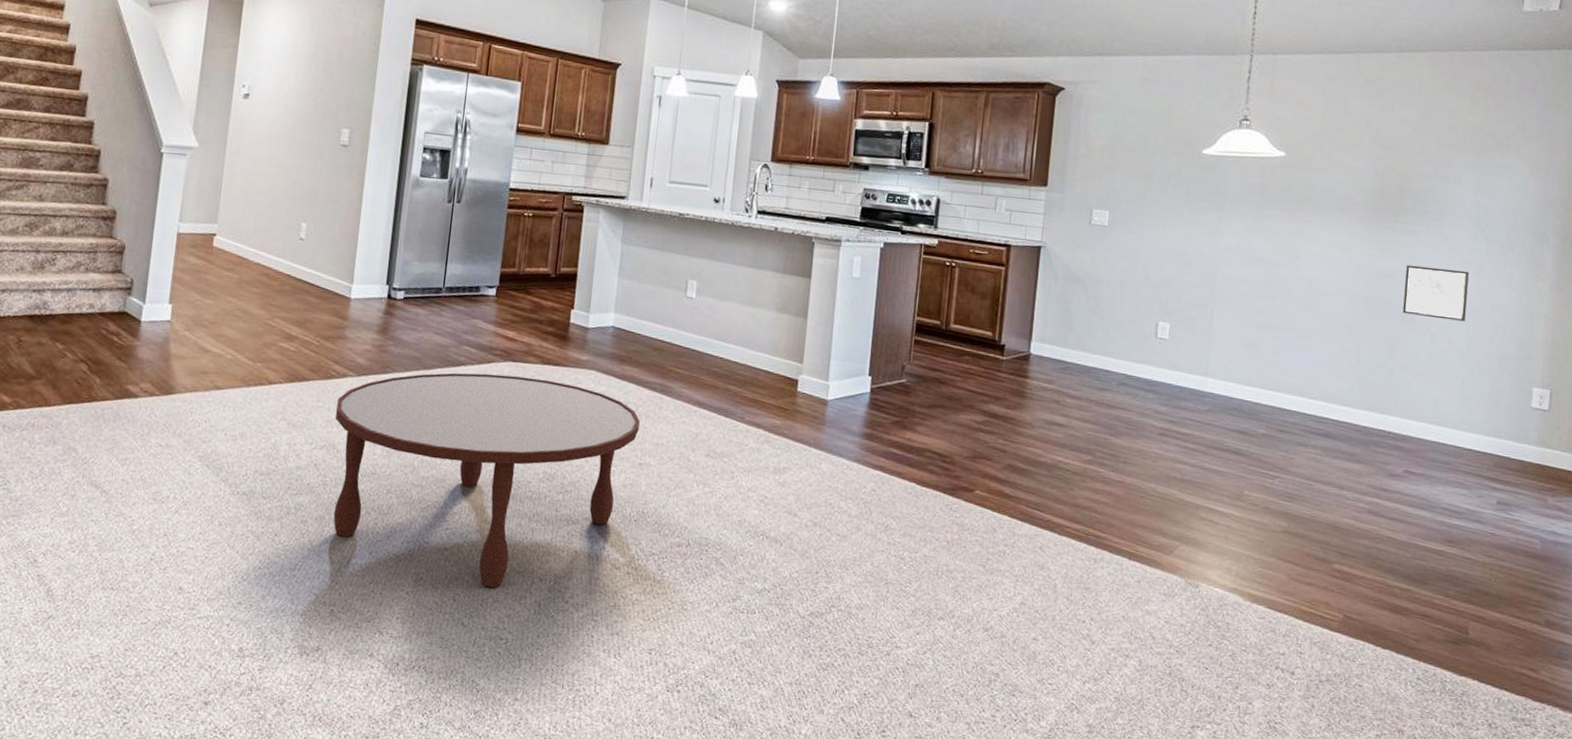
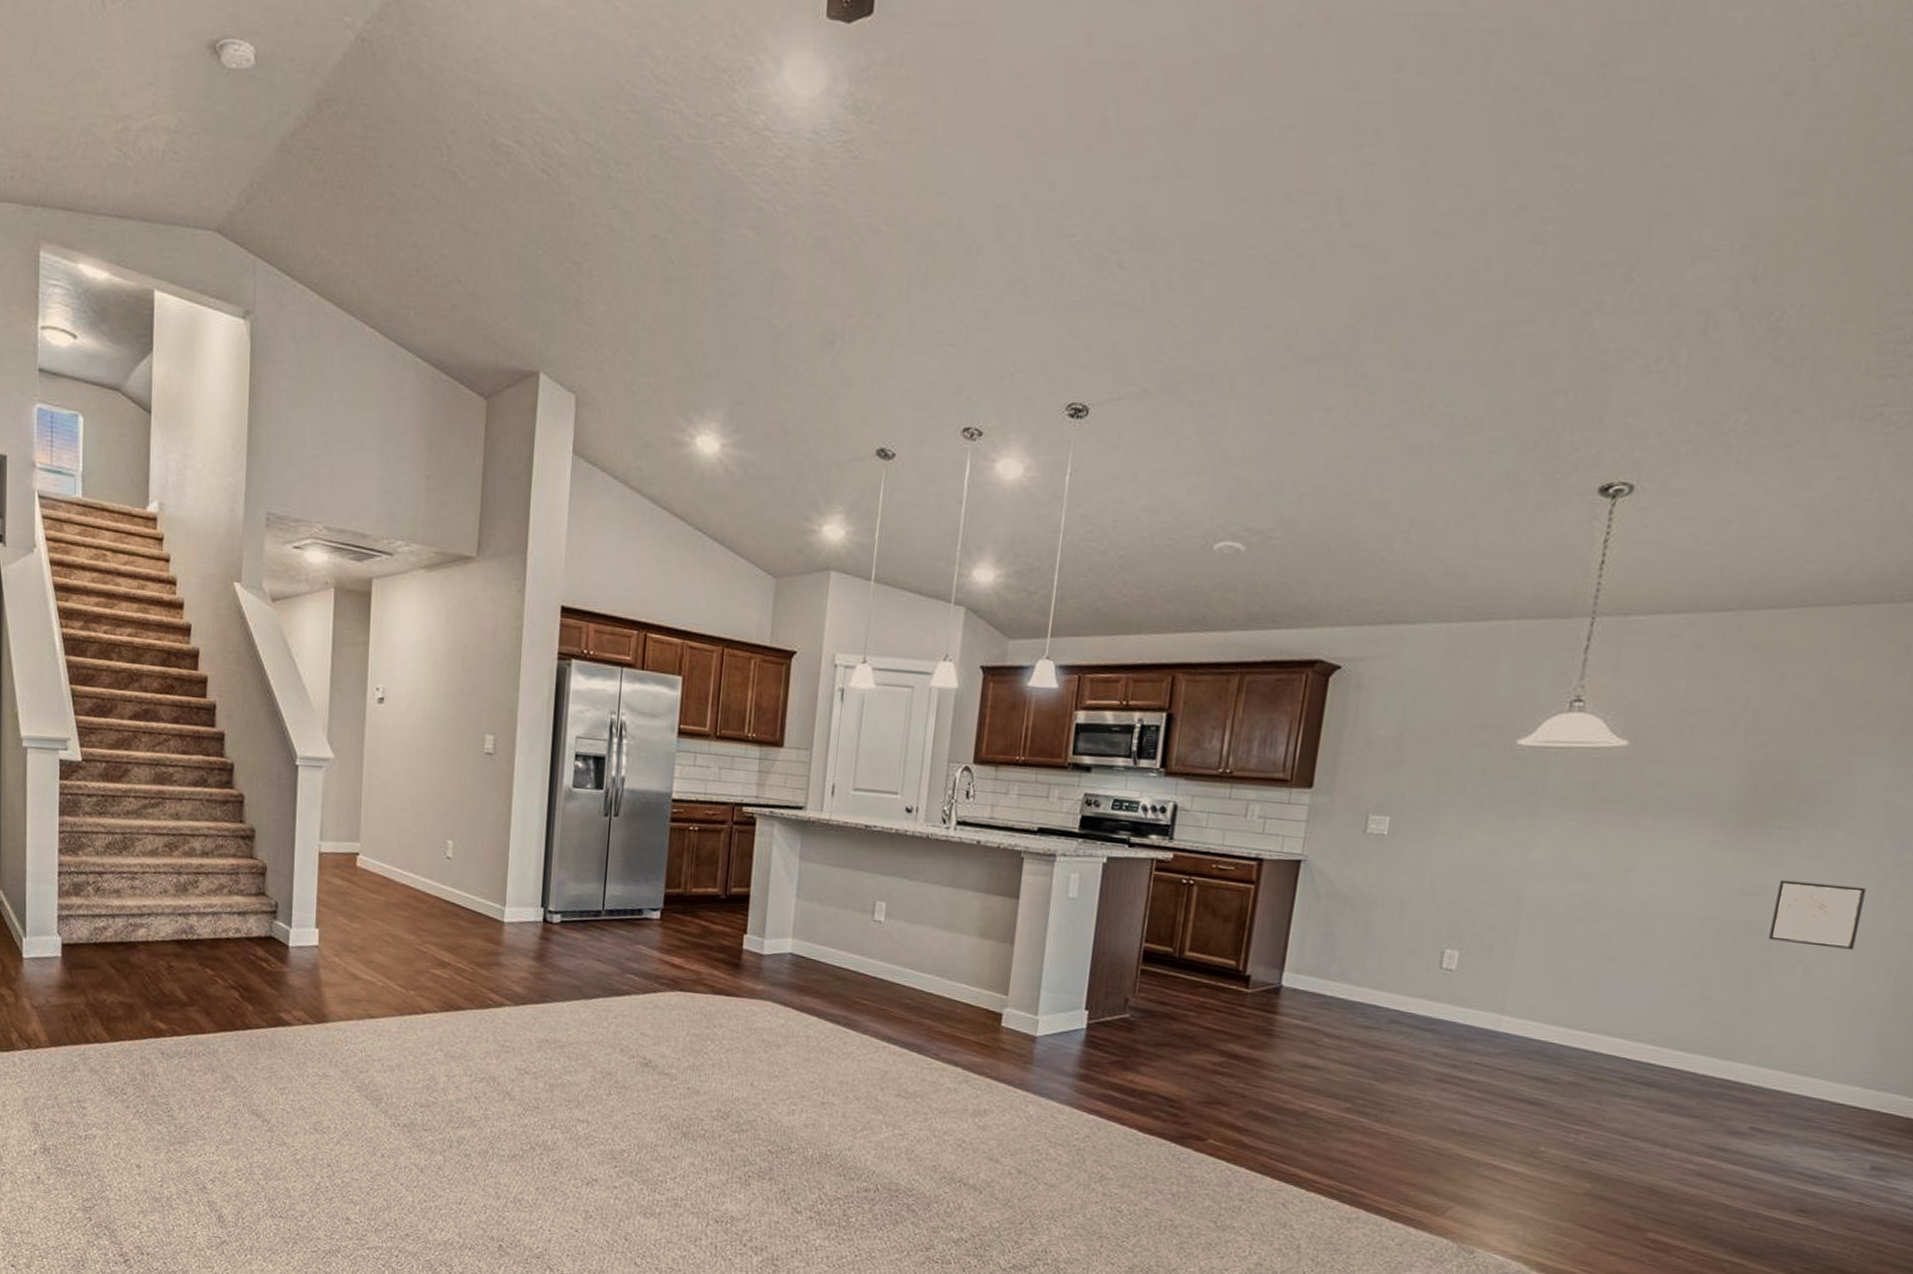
coffee table: present [333,372,640,588] -> none [493,1002,822,1228]

